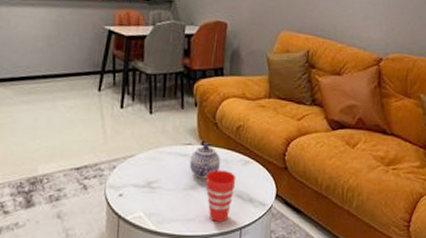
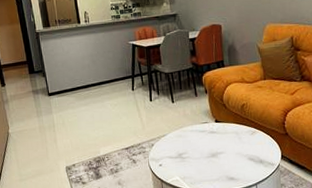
teapot: present [189,143,221,179] -> none [208,120,233,148]
cup: present [205,170,236,222] -> none [223,140,247,180]

